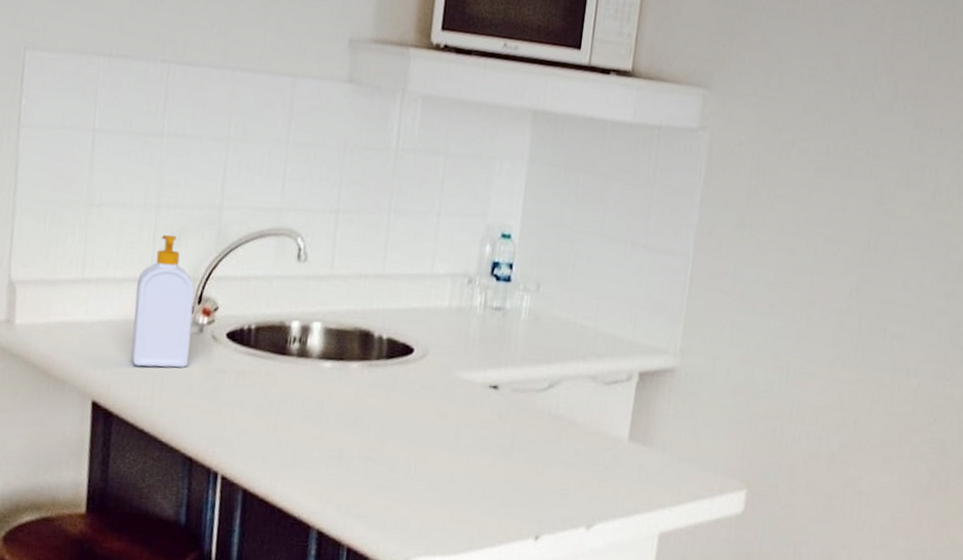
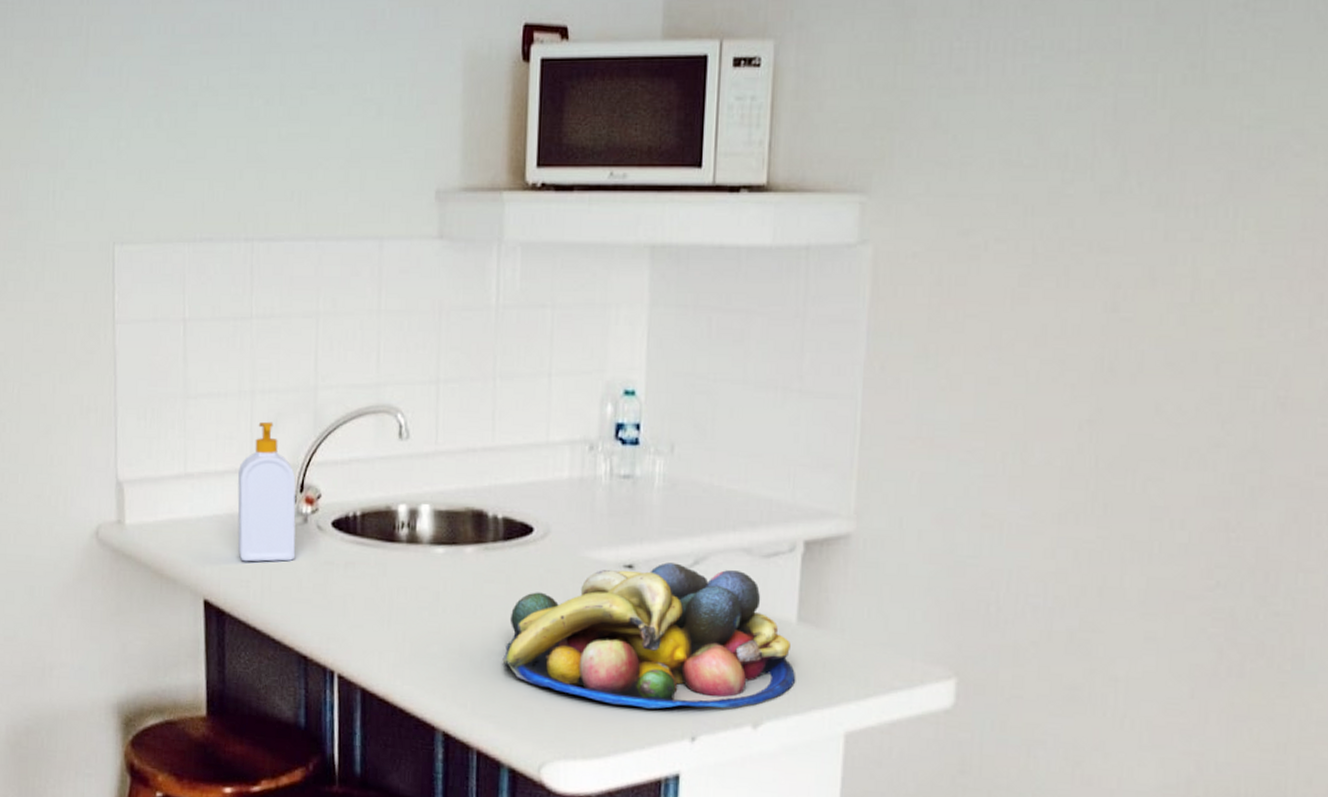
fruit bowl: none [376,385,624,512] -> present [502,562,796,709]

